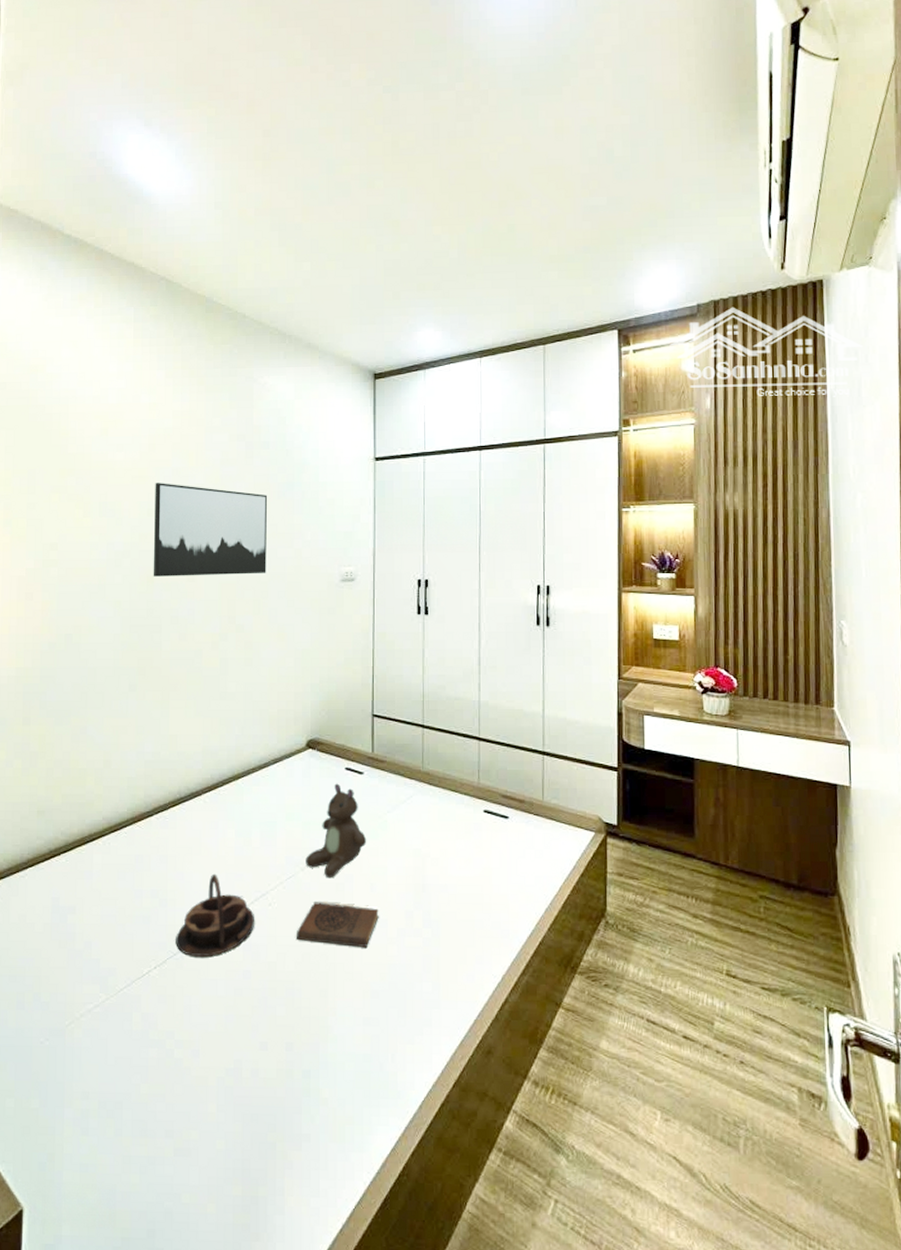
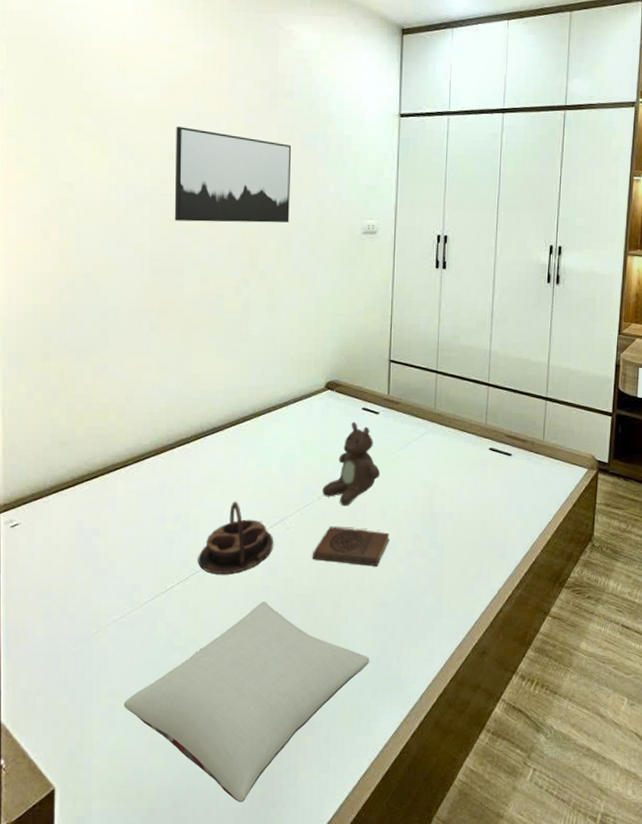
pillow: none [97,988,362,1233] -> present [123,601,370,802]

